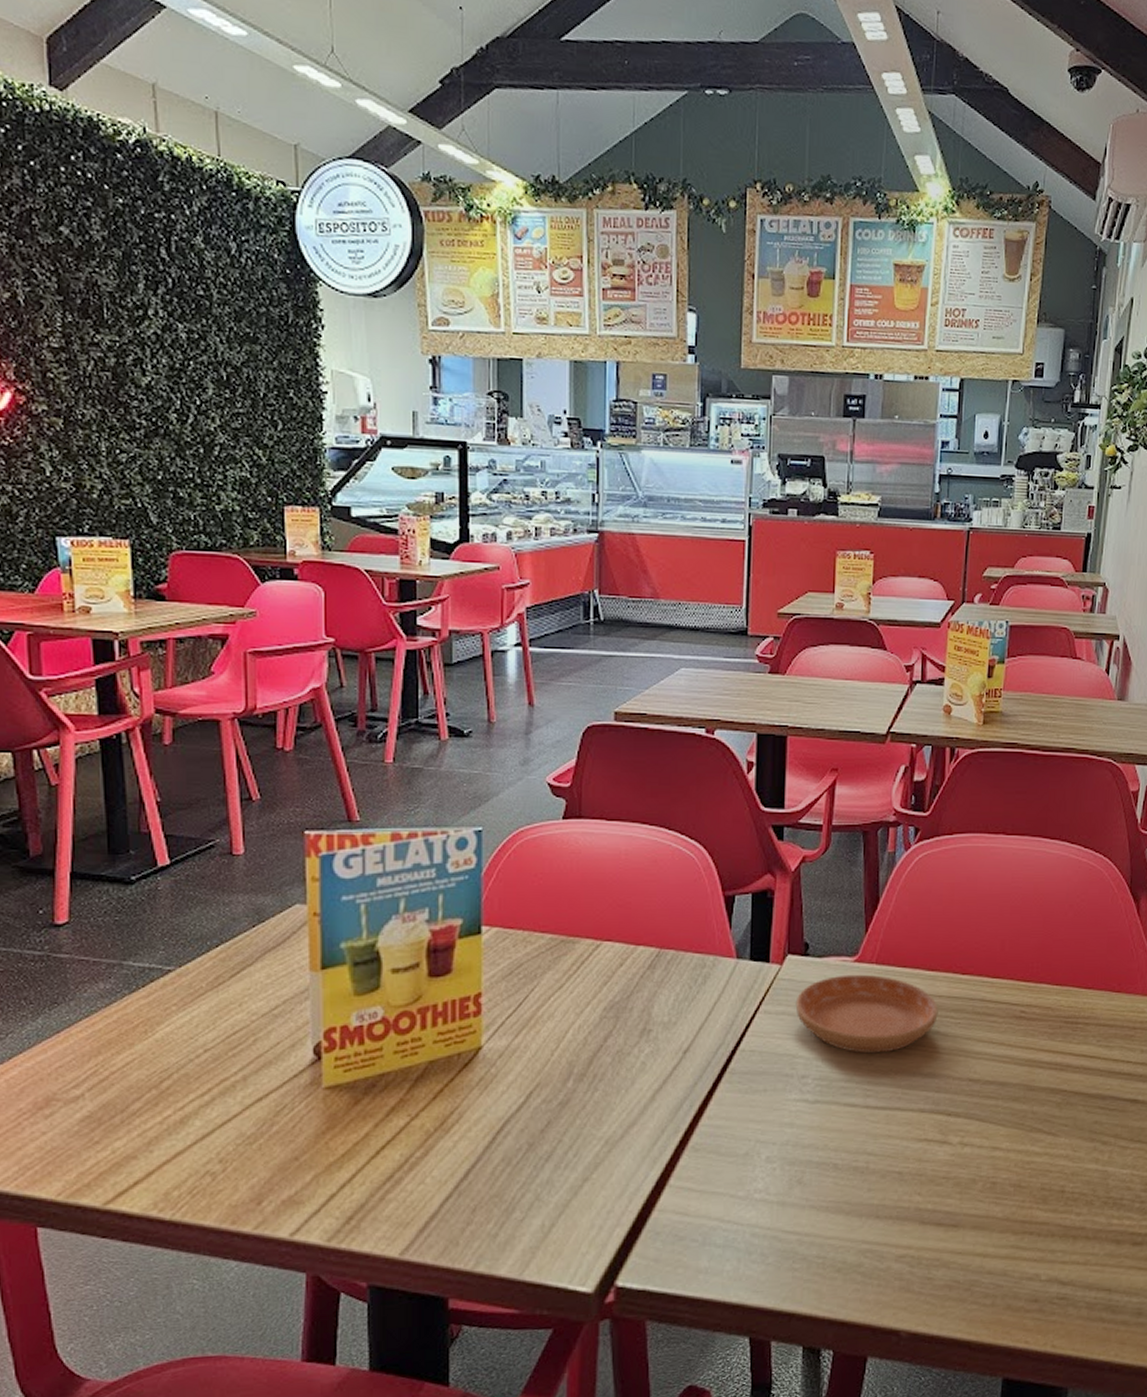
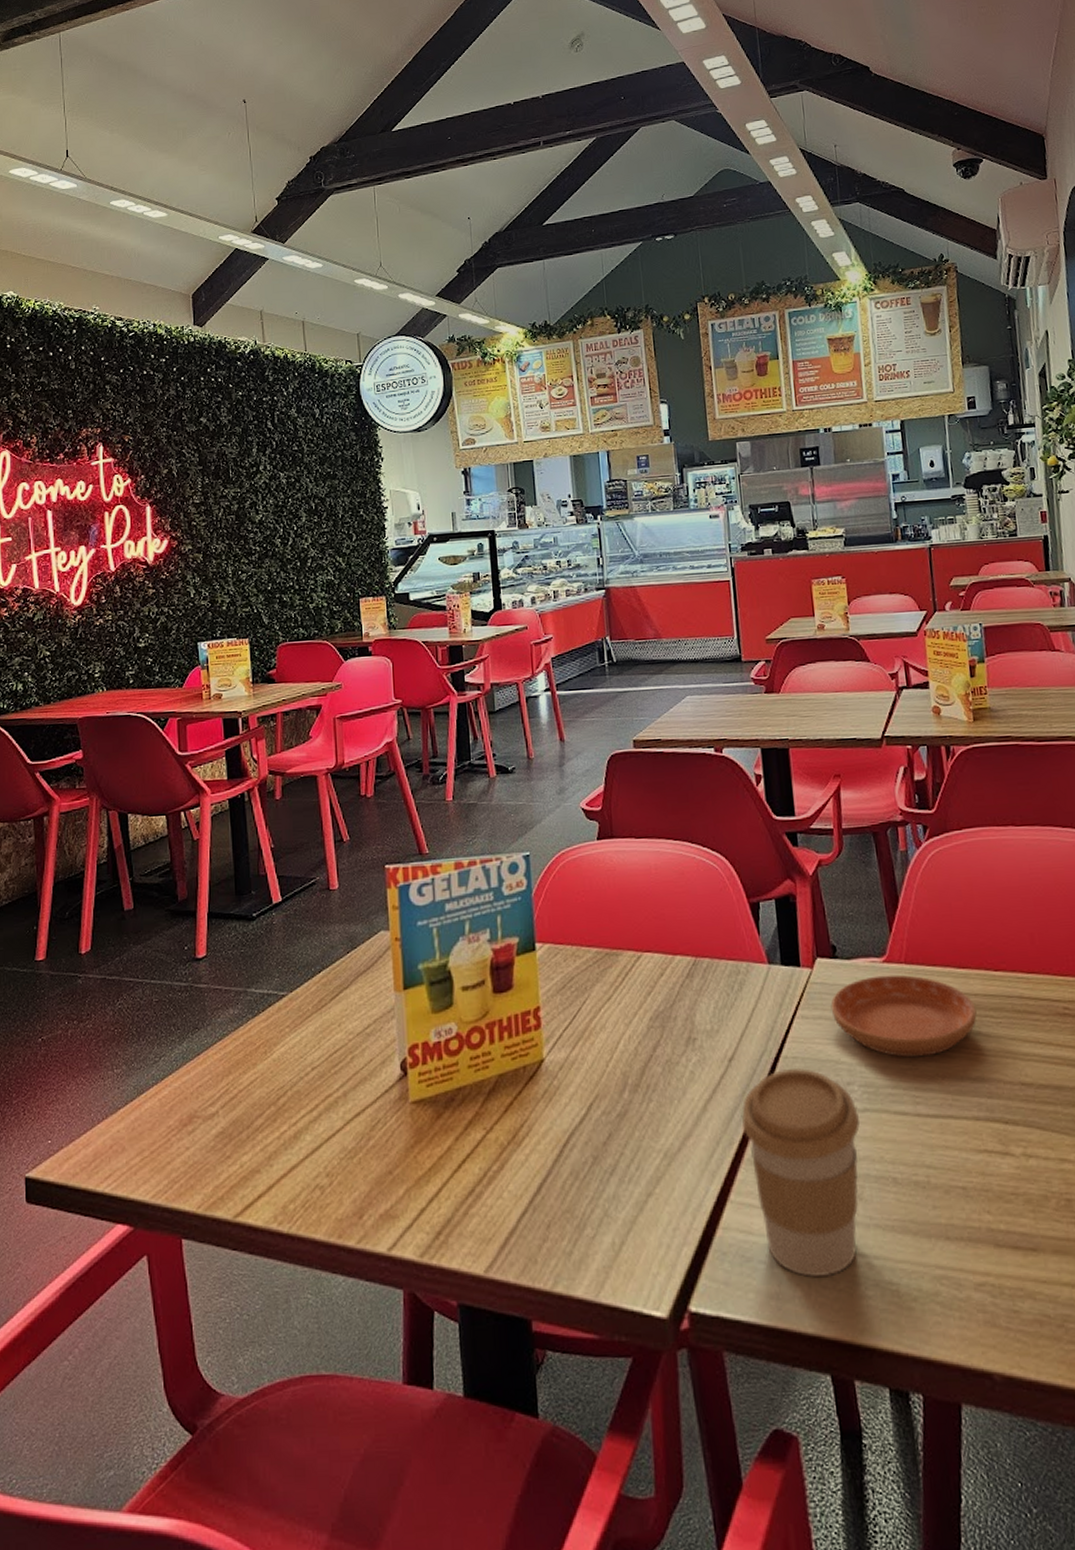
coffee cup: none [689,1060,809,1253] -> present [741,1067,860,1277]

